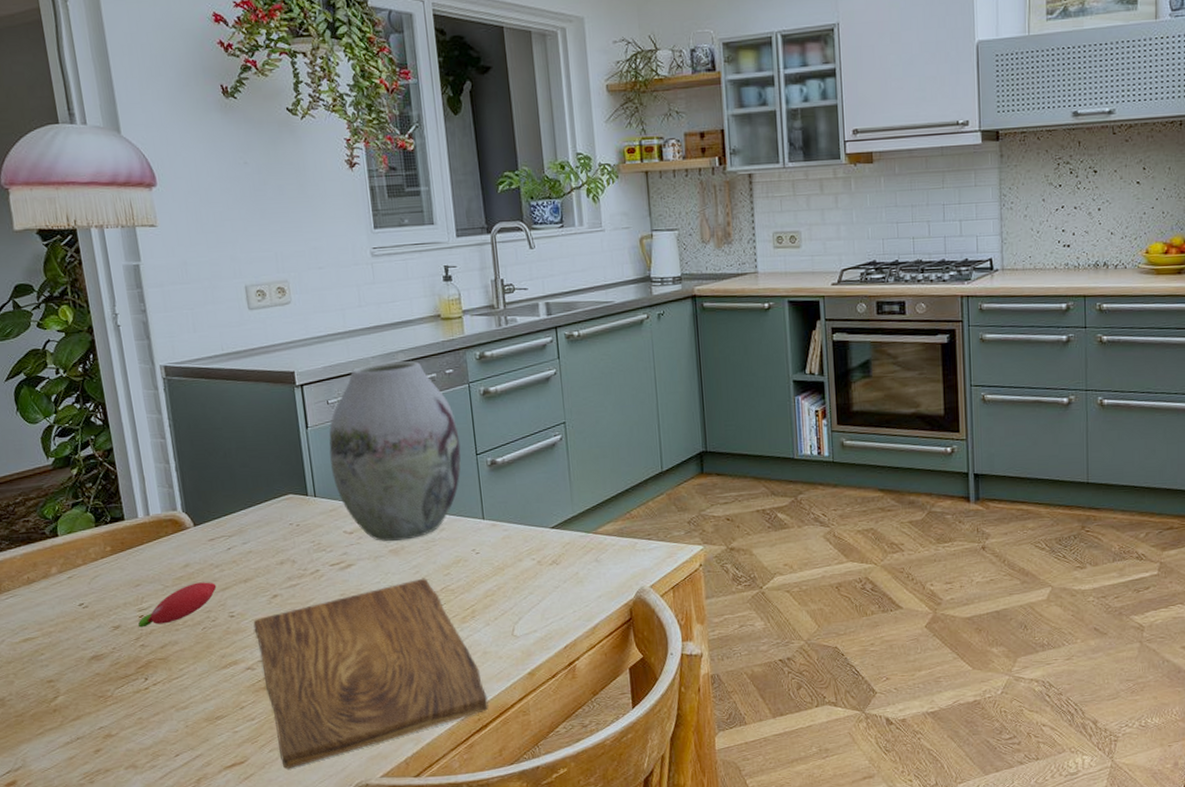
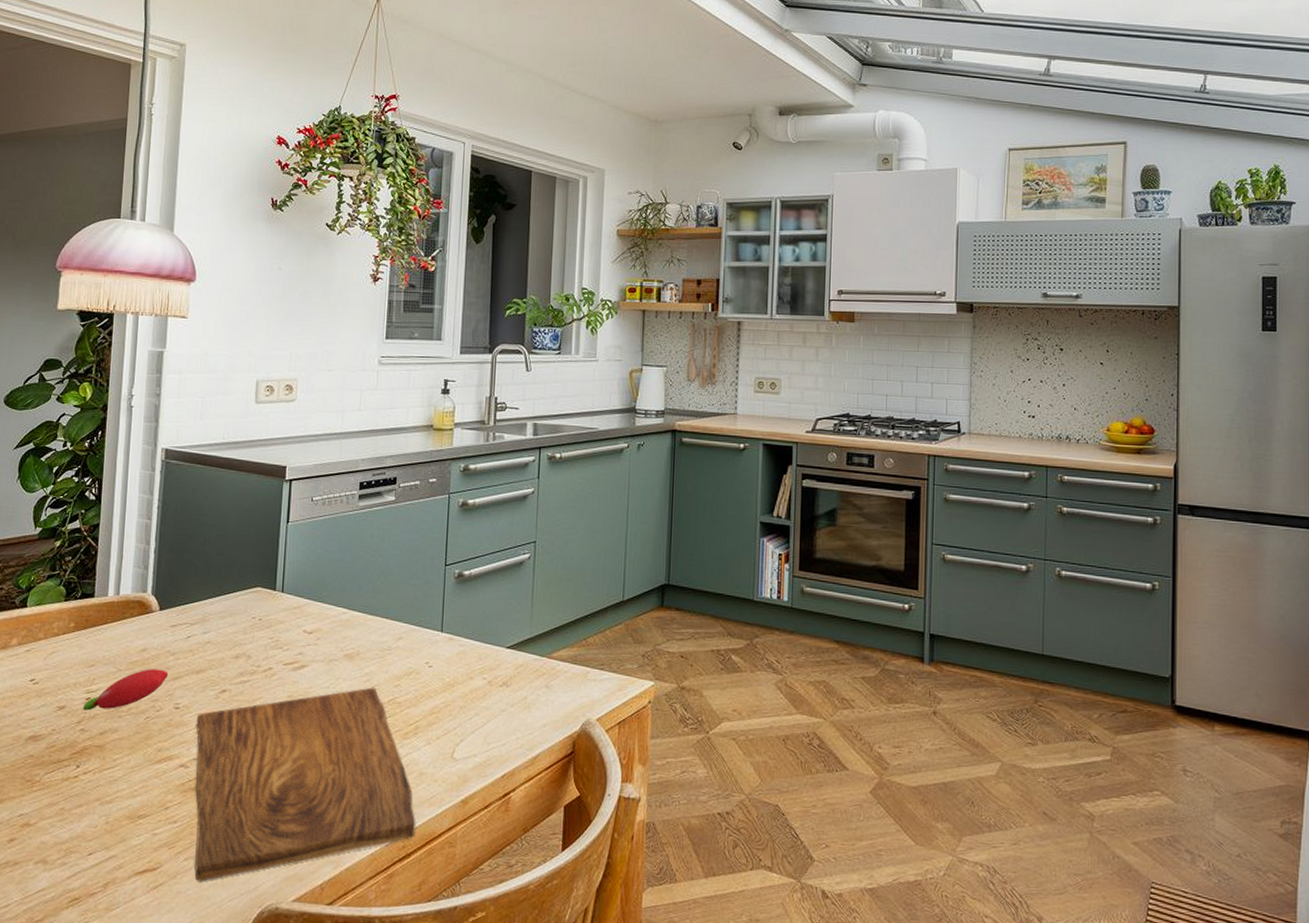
vase: present [329,361,462,541] -> none [303,466,432,646]

